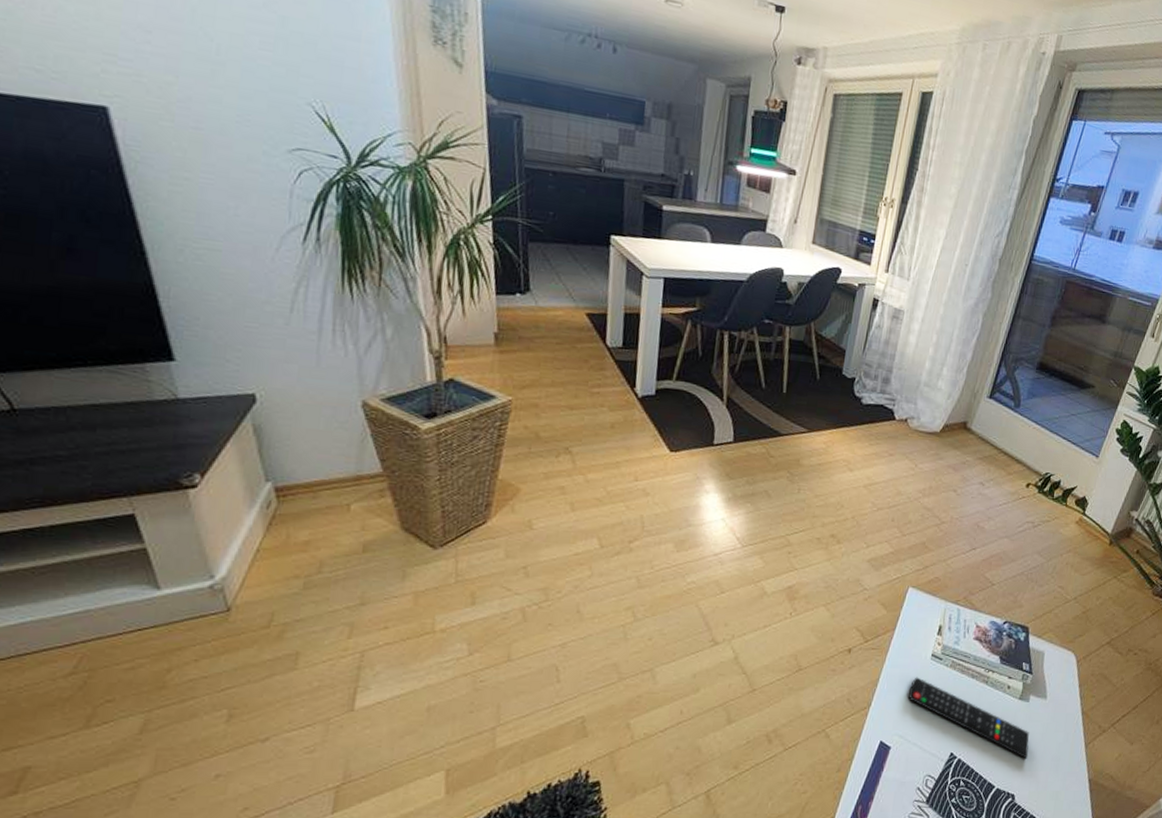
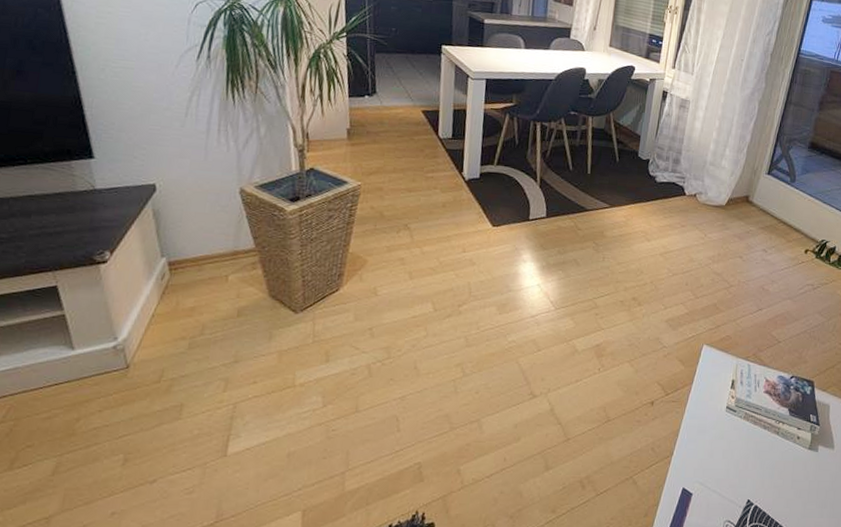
remote control: present [908,677,1029,759] -> none [706,428,820,506]

